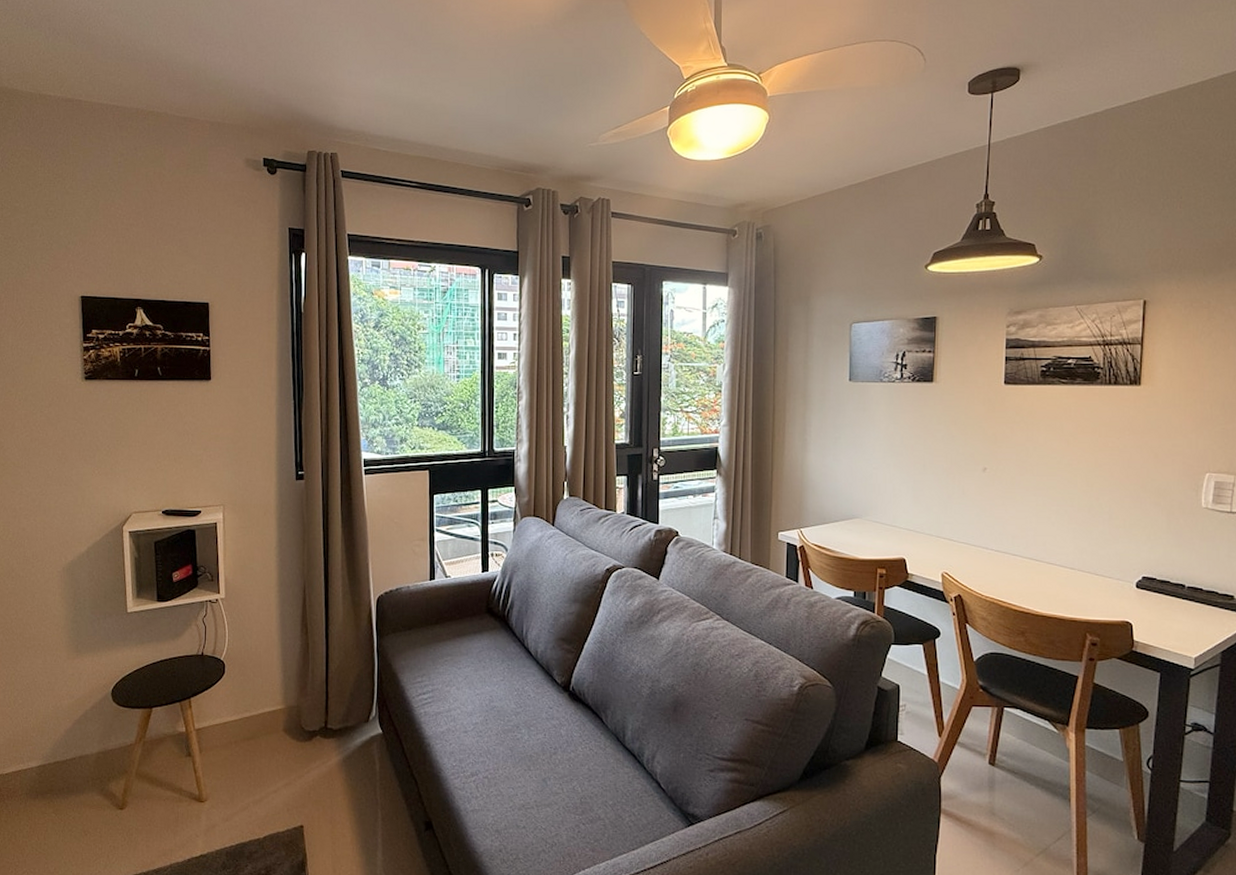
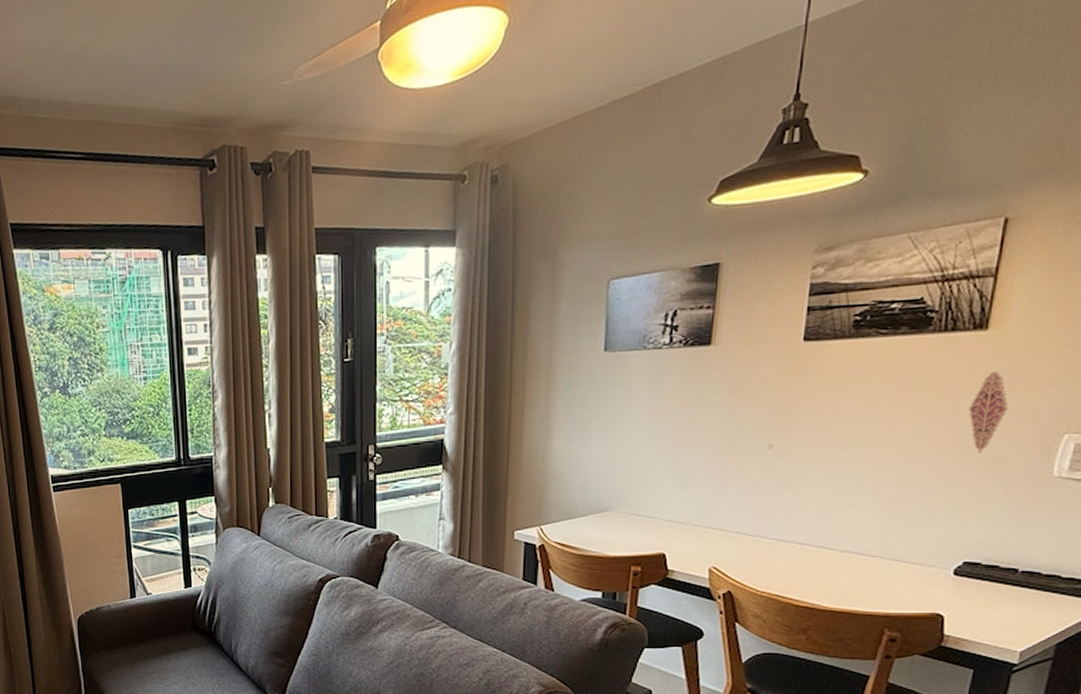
decorative ornament: none [1132,418,1163,485] -> present [967,371,1009,453]

